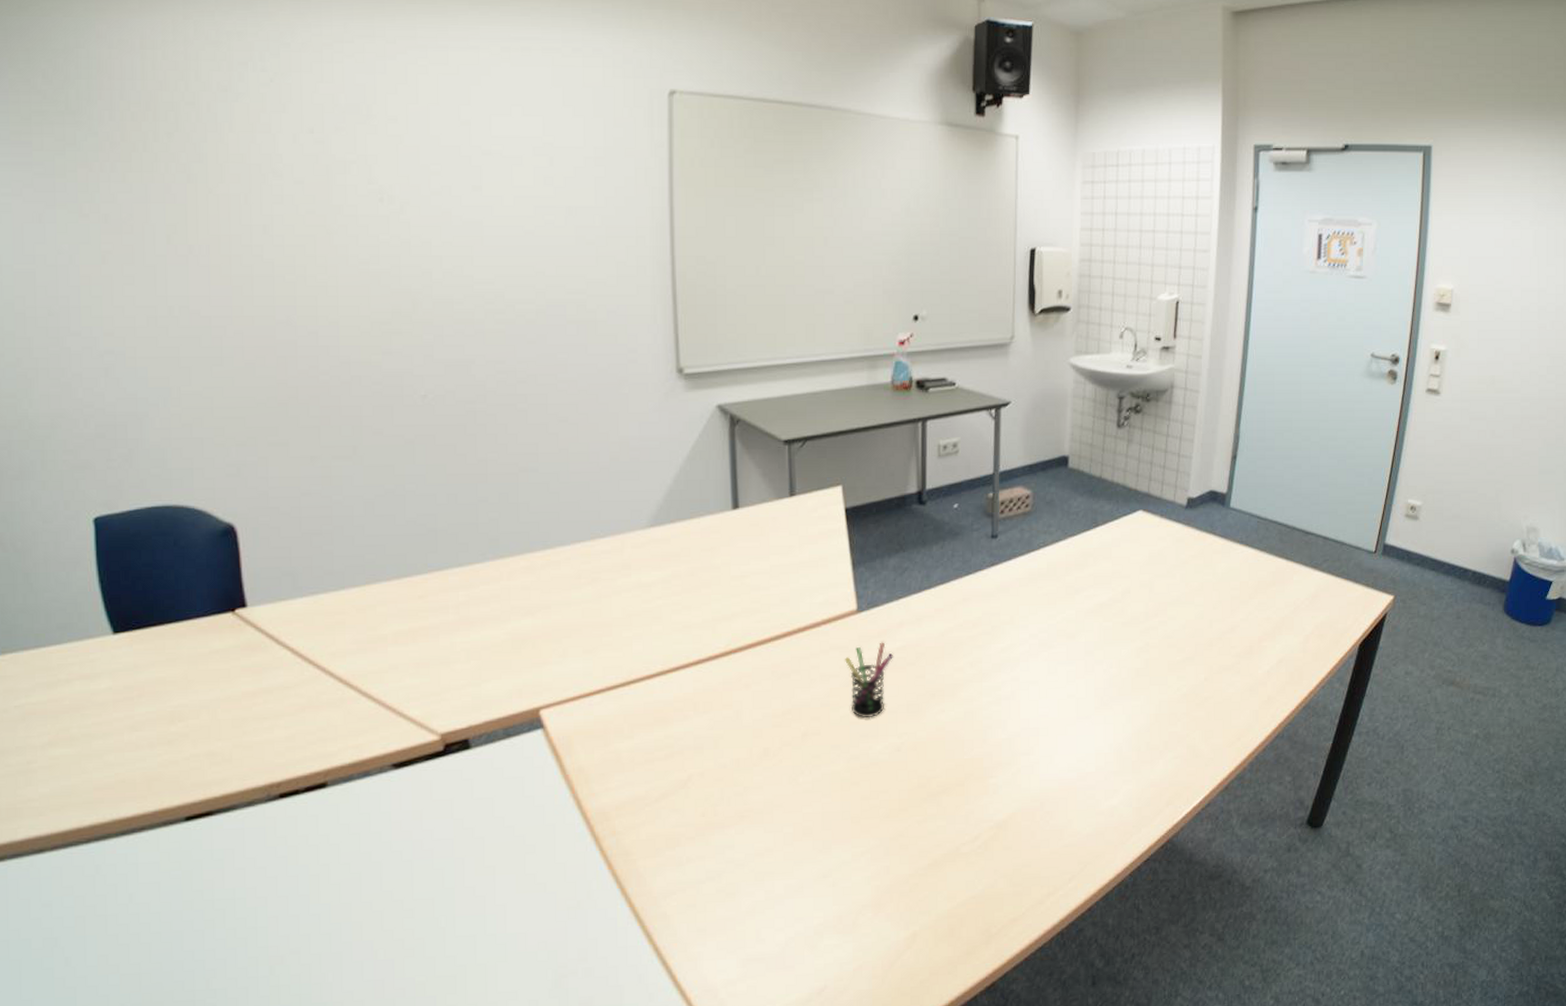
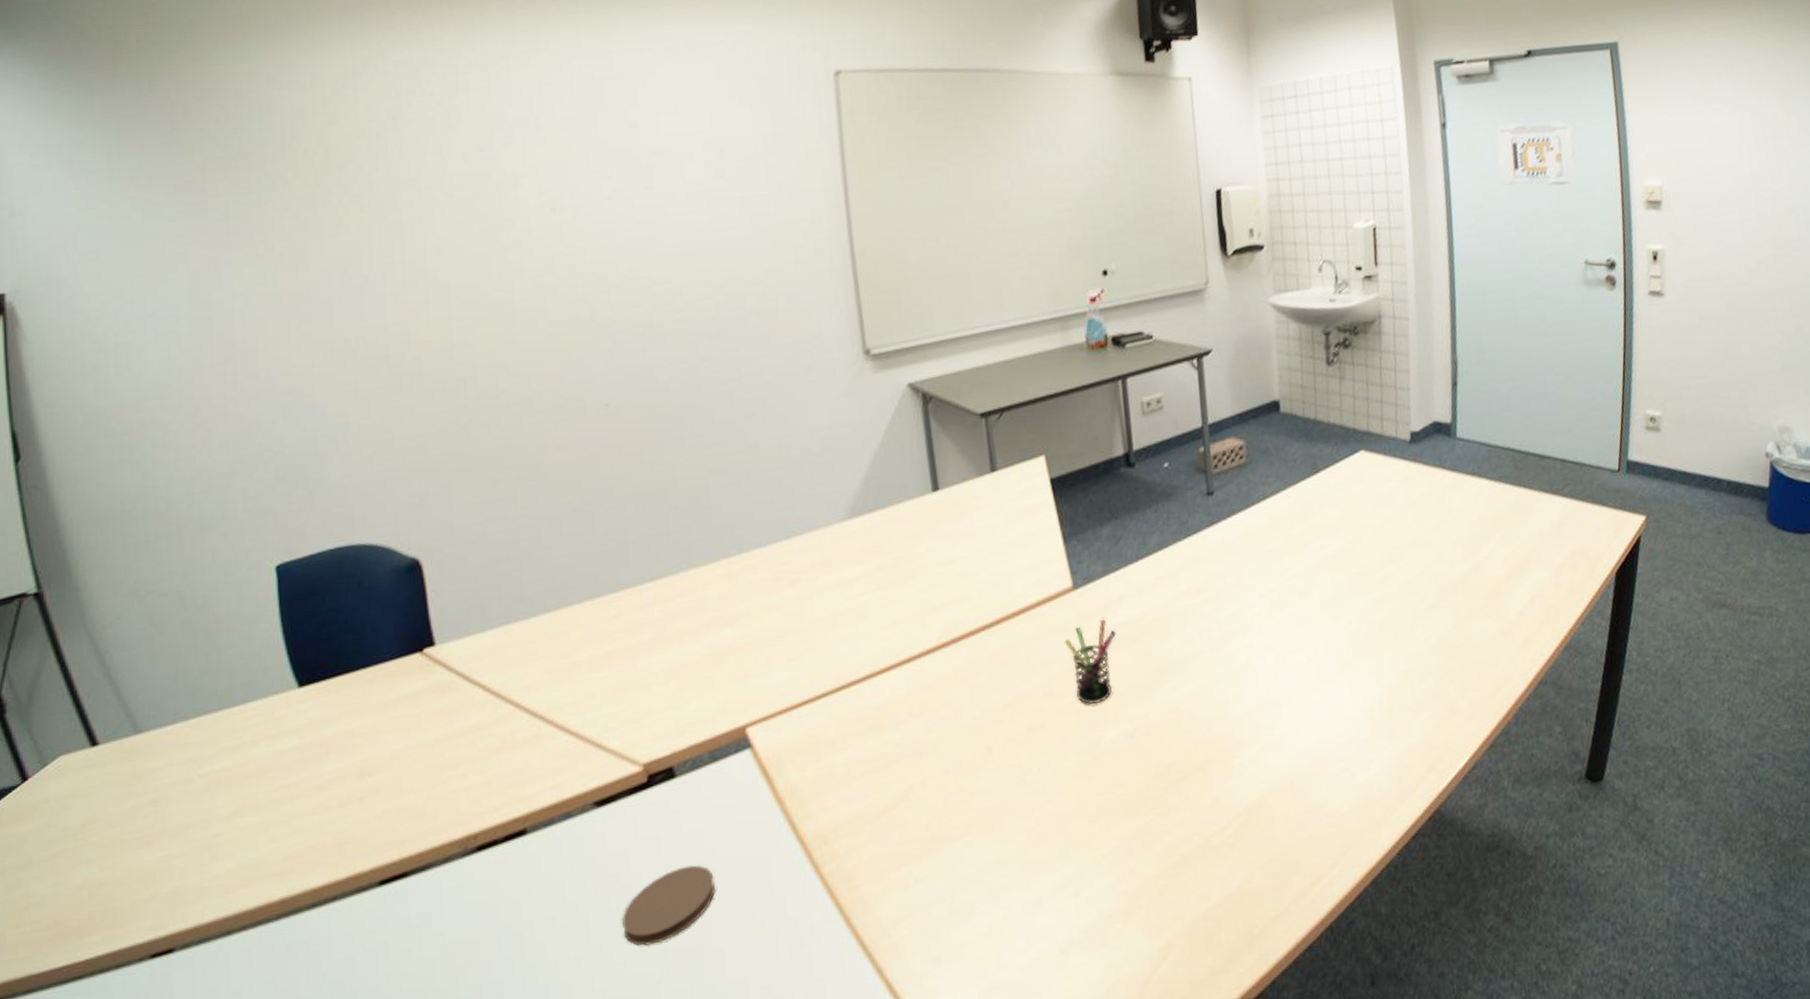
coaster: none [412,828,501,896] -> present [621,864,715,946]

